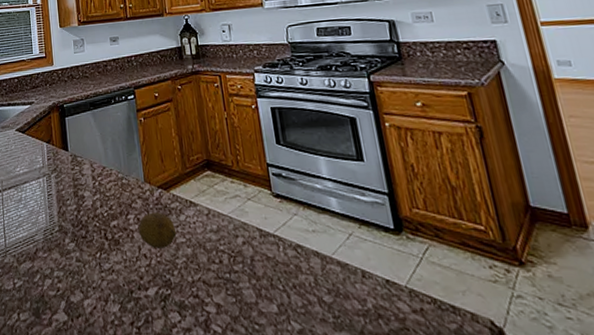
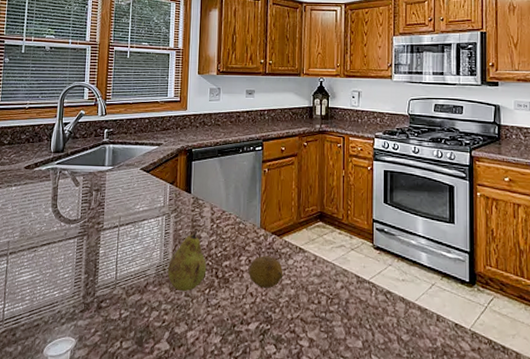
fruit: none [55,189,95,257] -> present [167,230,207,292]

